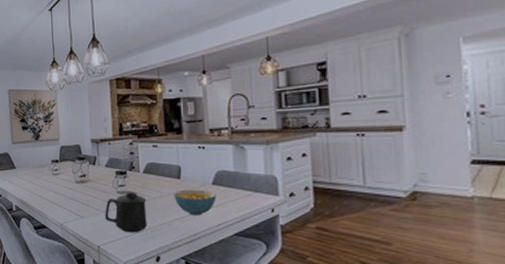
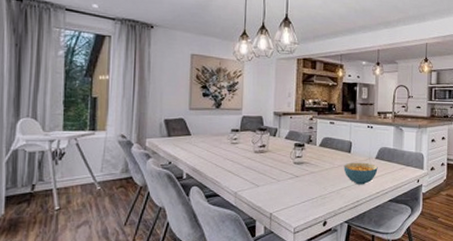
mug: present [105,192,147,233] -> none [280,163,320,201]

